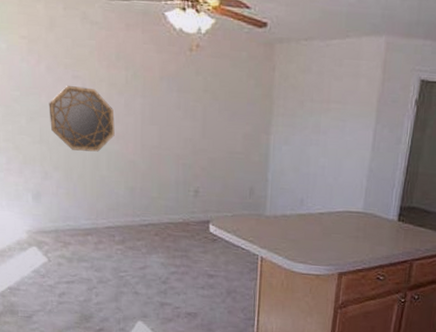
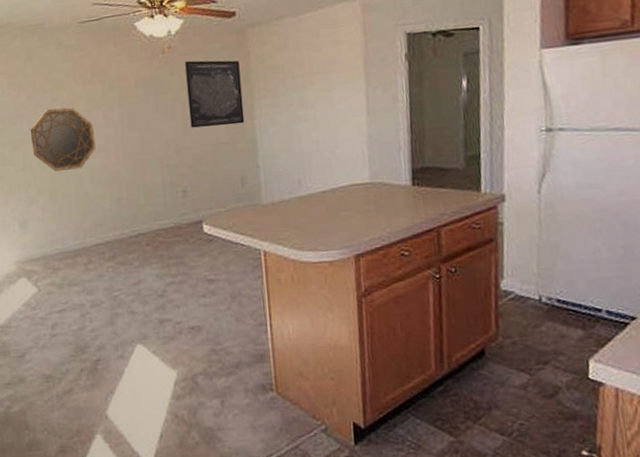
wall art: none [209,64,264,137] -> present [184,60,245,128]

